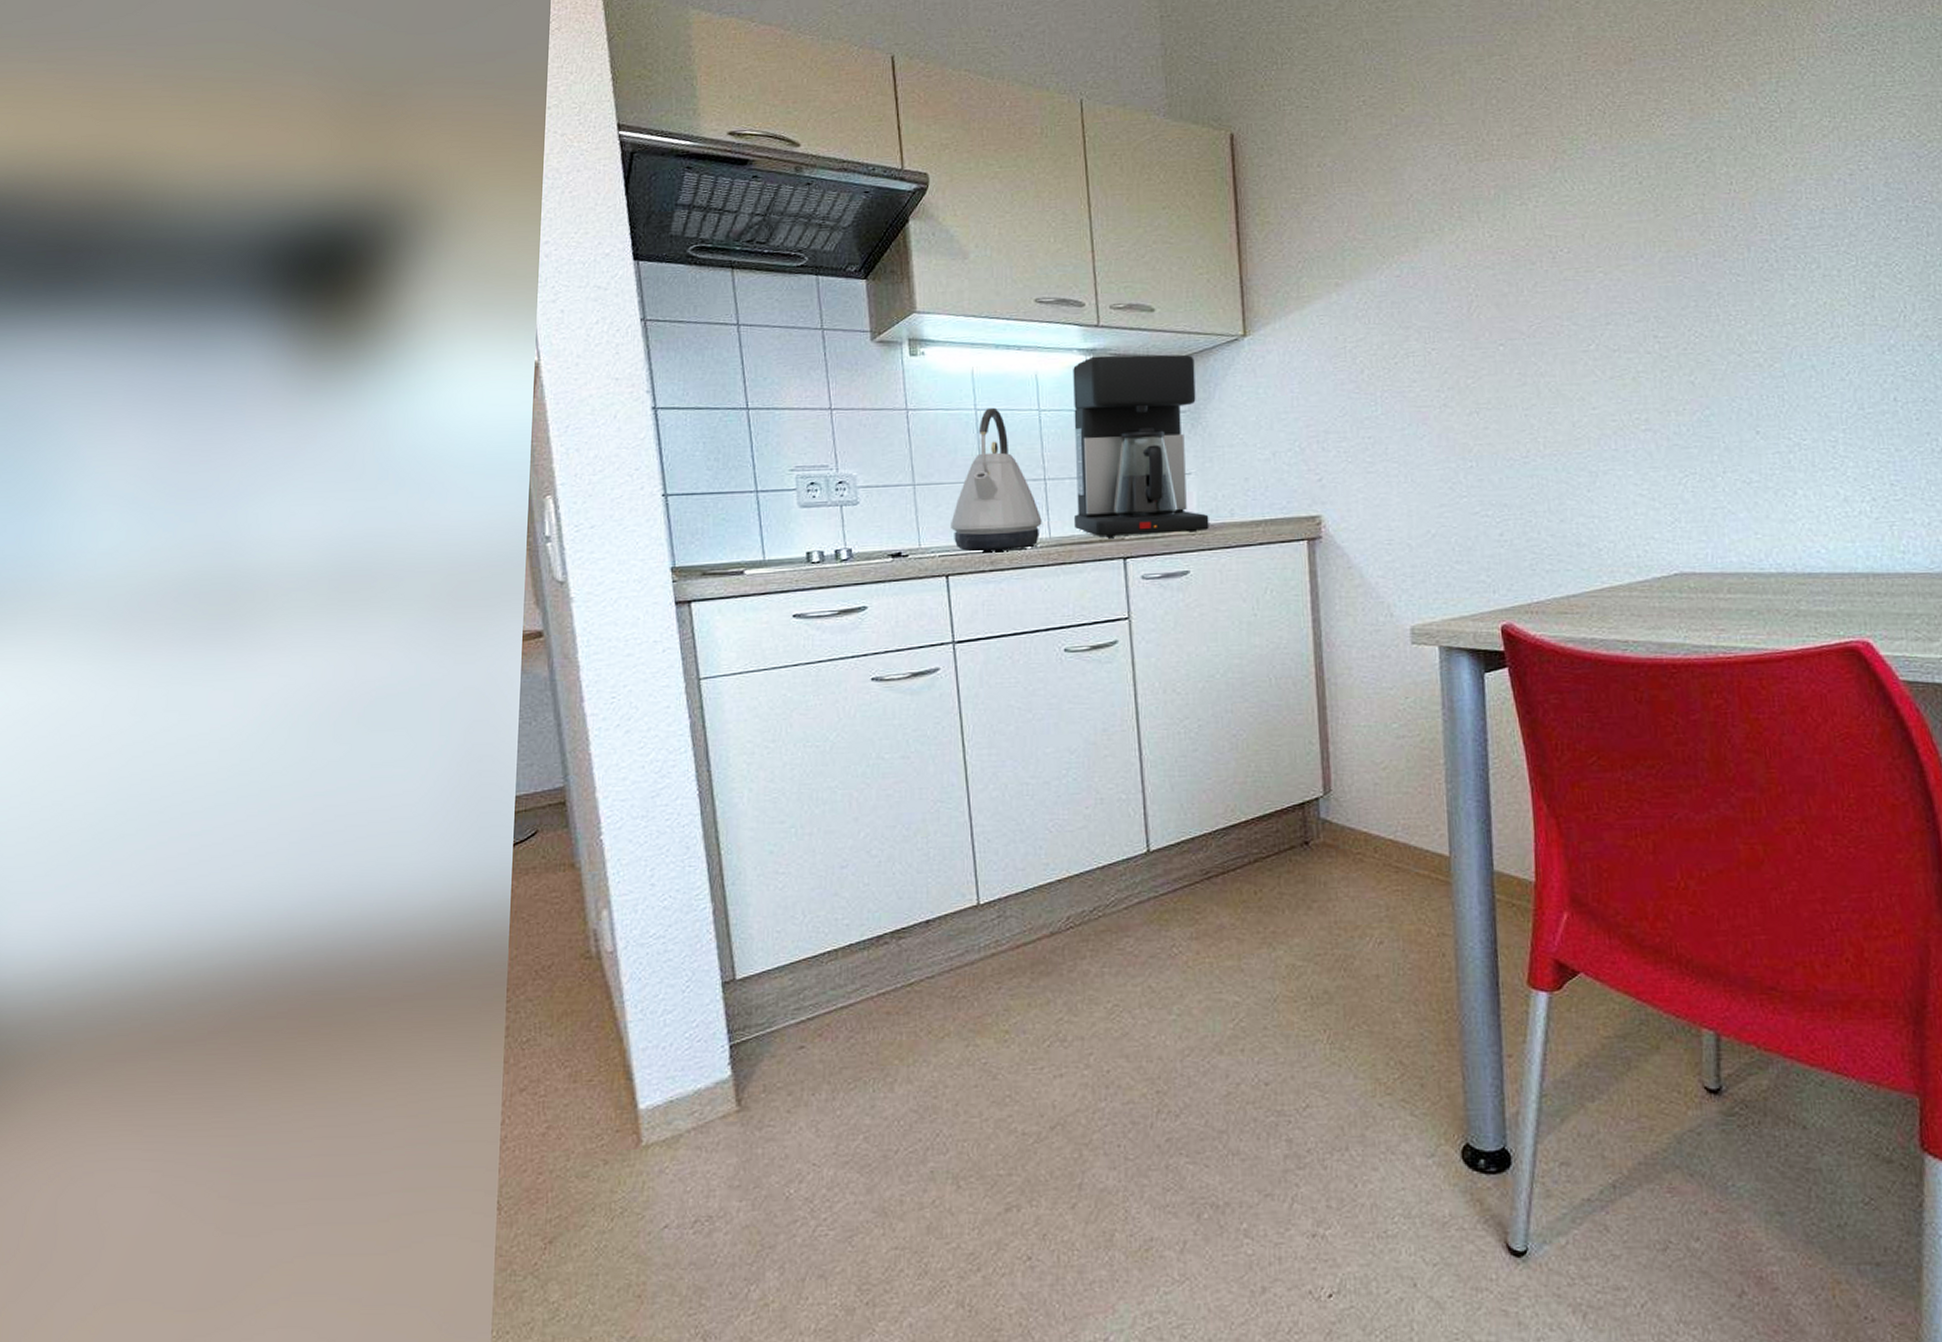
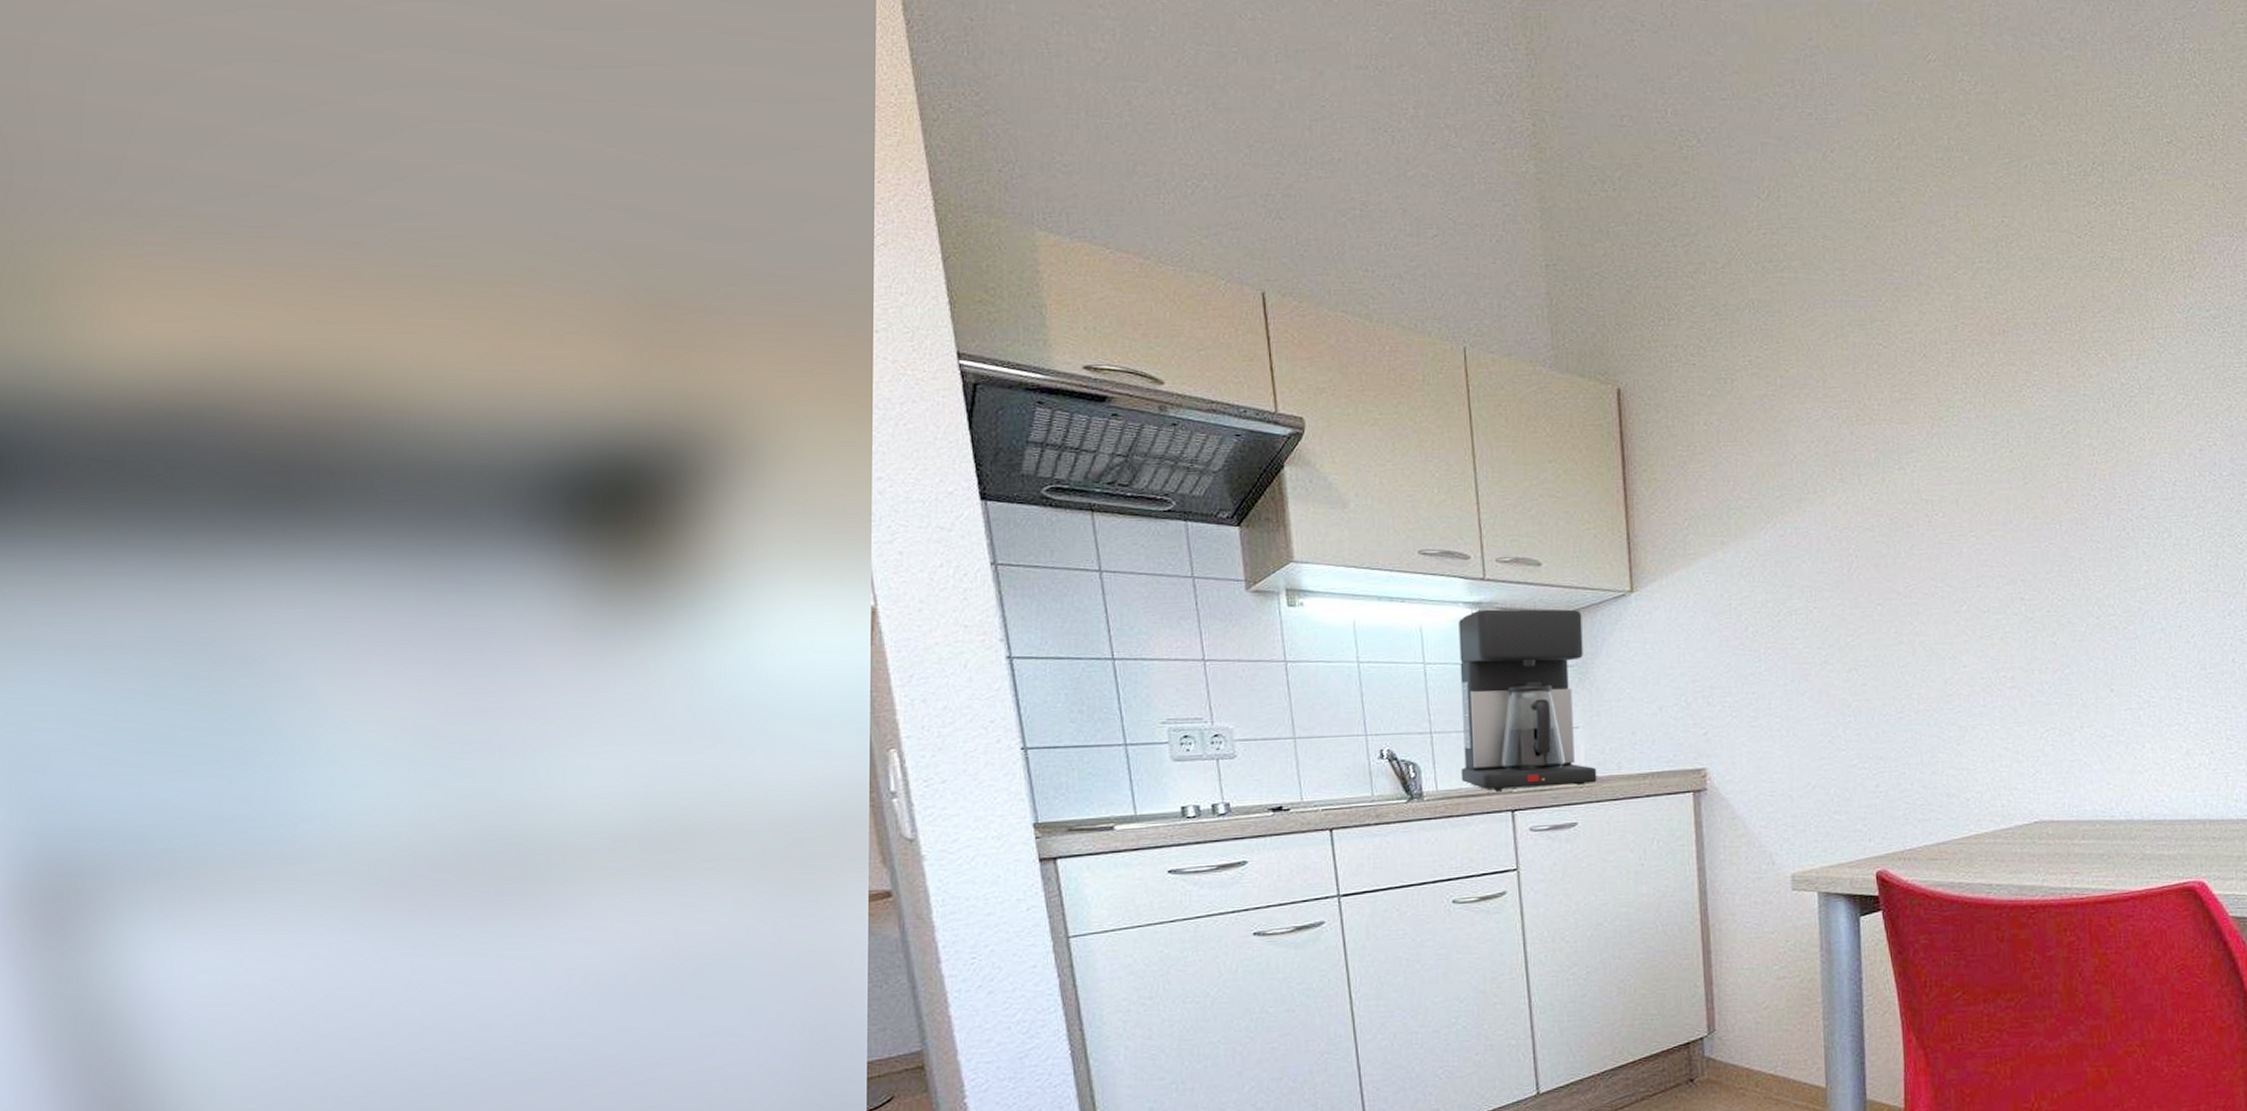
kettle: present [951,407,1042,552] -> none [1334,660,1428,806]

